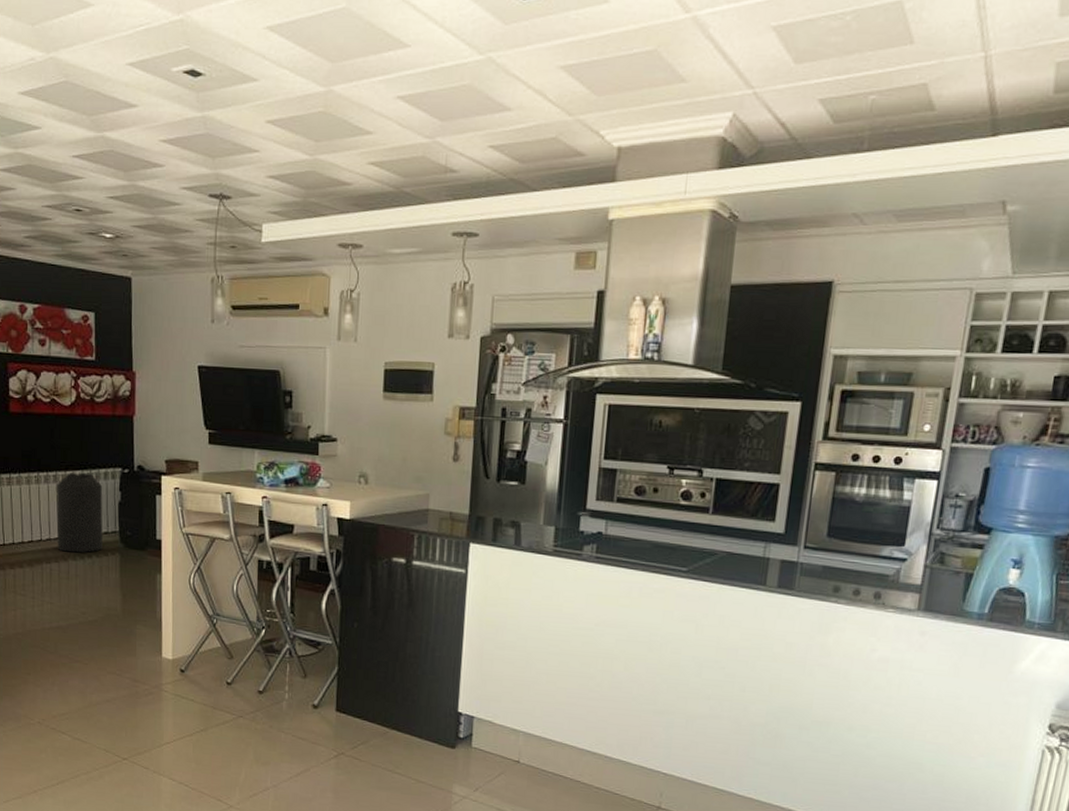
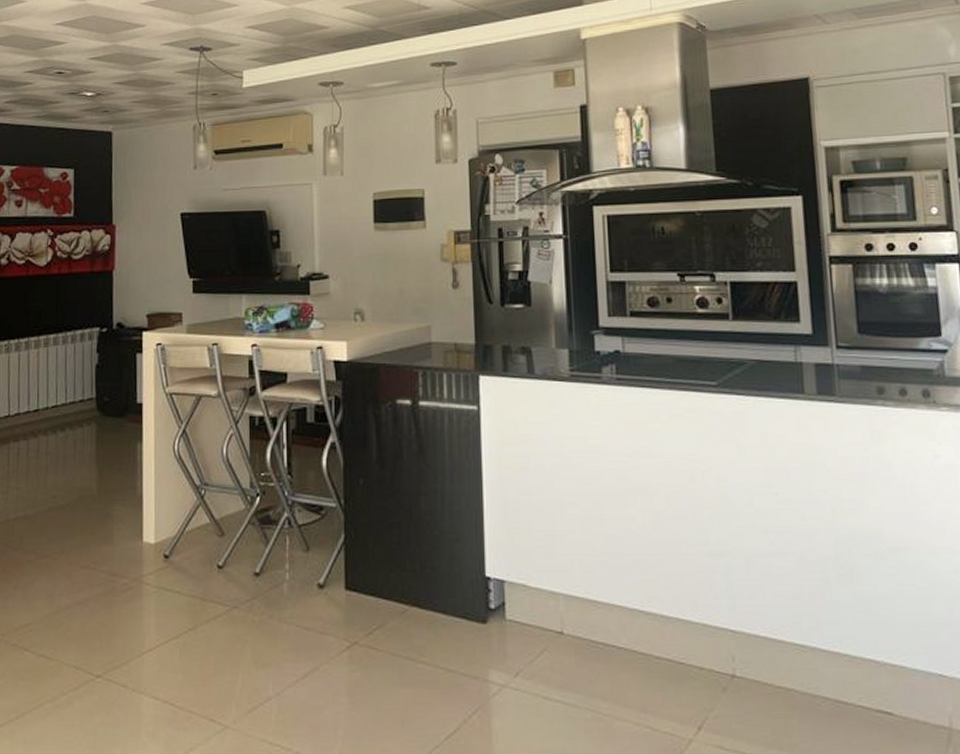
trash can: present [56,473,103,553] -> none [27,337,79,427]

